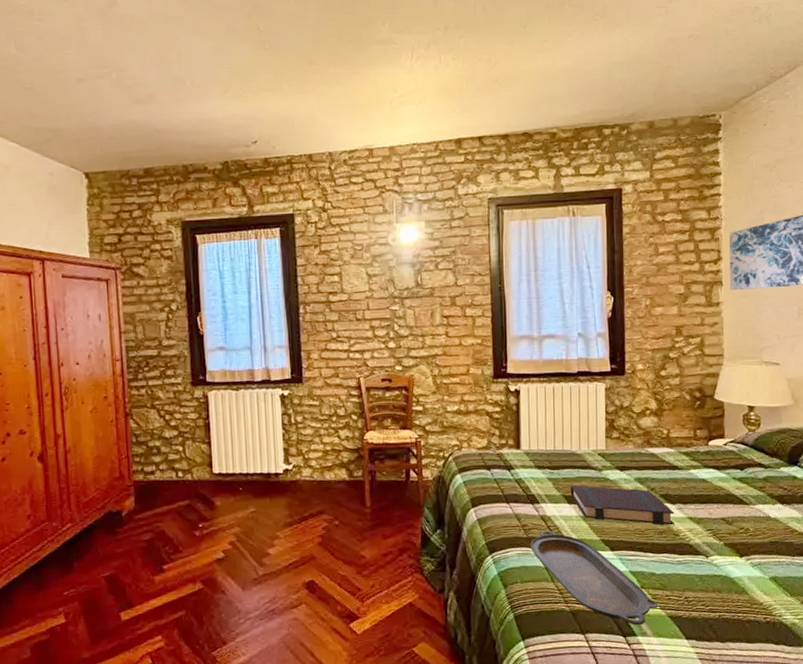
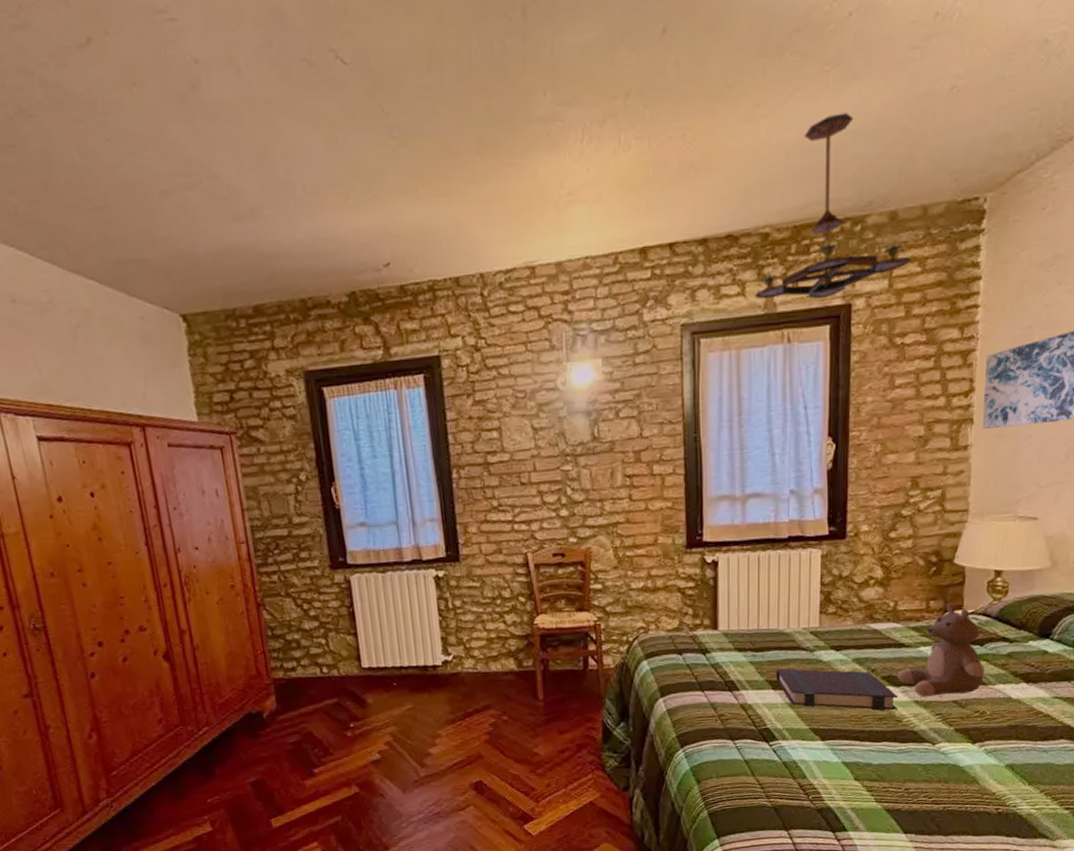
serving tray: present [530,530,659,625] -> none [728,720,874,820]
chandelier: none [545,49,666,183] -> present [754,112,911,300]
teddy bear: none [673,432,746,514] -> present [898,602,985,697]

